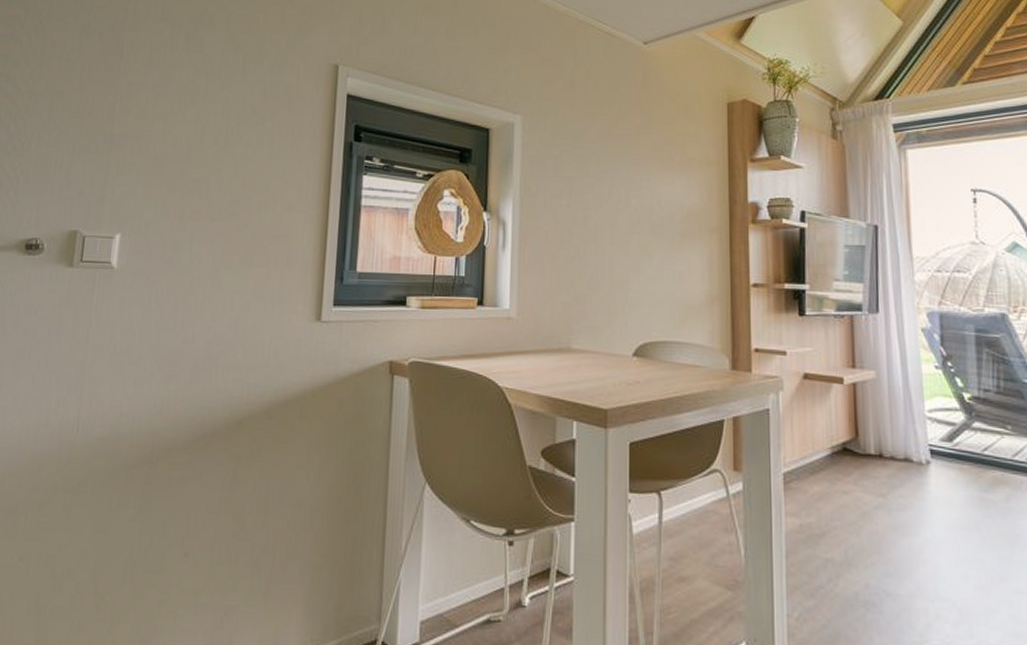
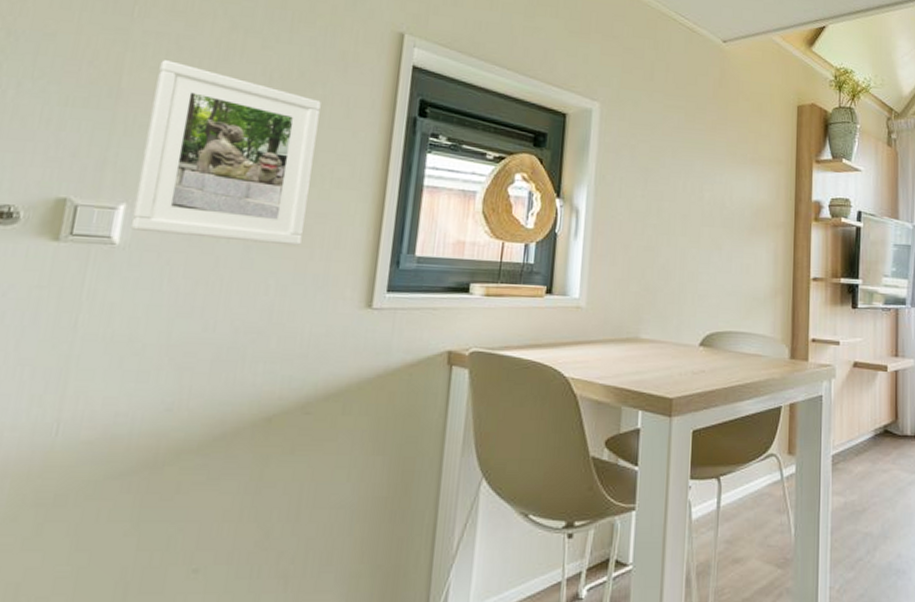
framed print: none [124,107,271,266] -> present [130,60,321,246]

